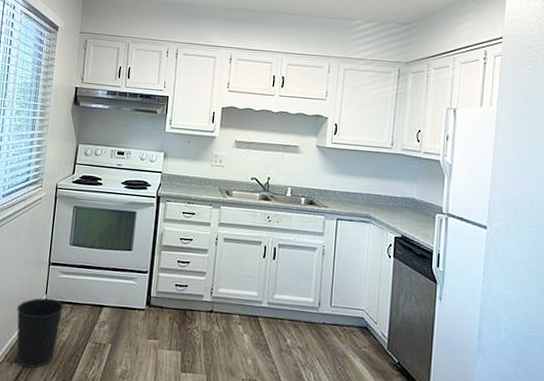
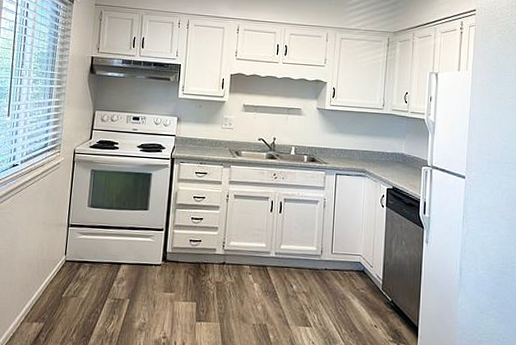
wastebasket: present [16,298,64,368] -> none [36,258,83,327]

